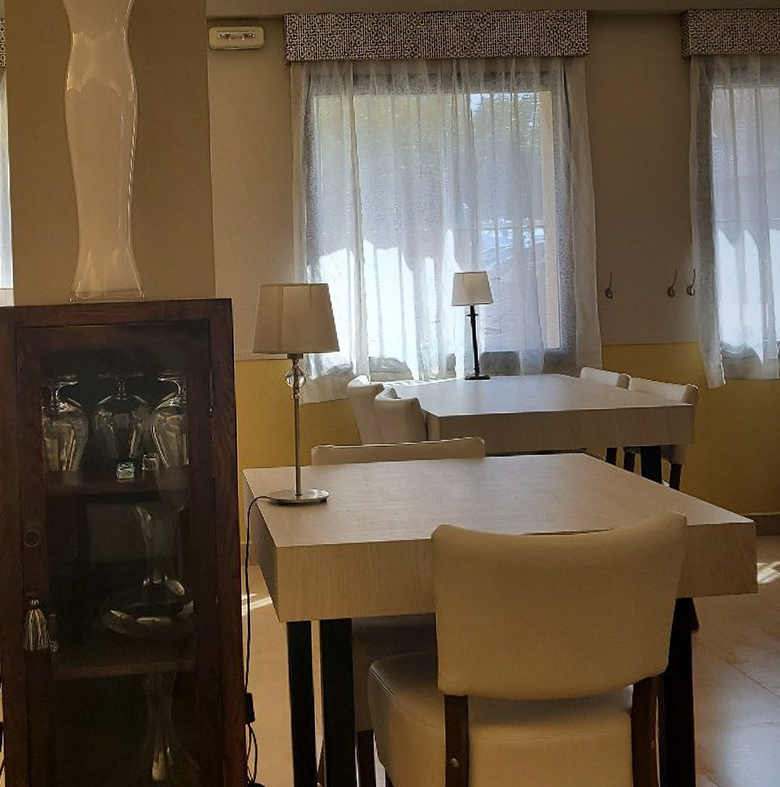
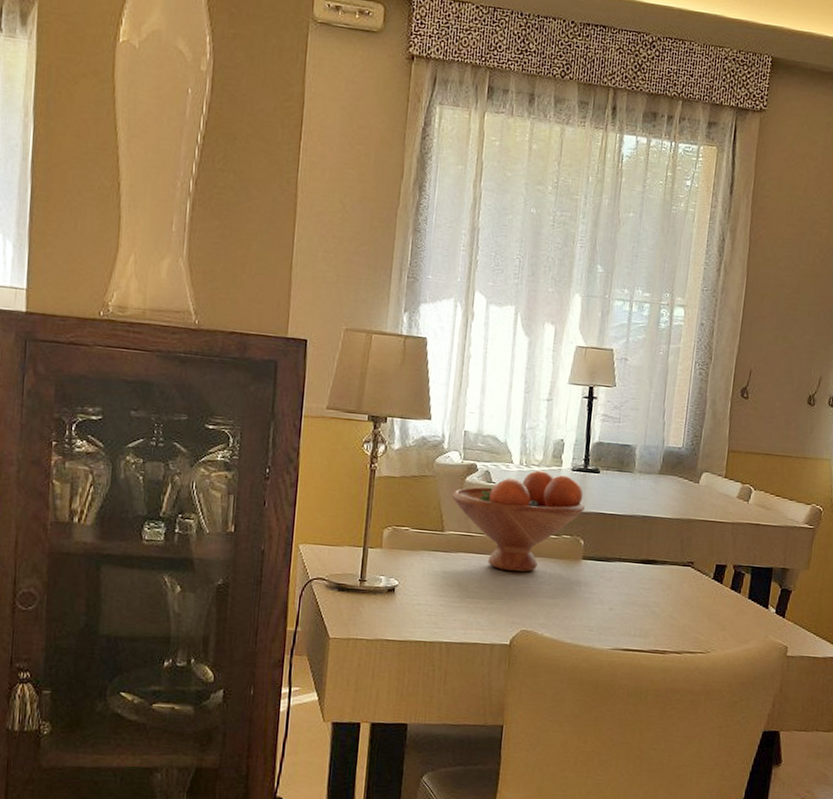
fruit bowl: none [364,383,481,473] -> present [451,470,585,572]

